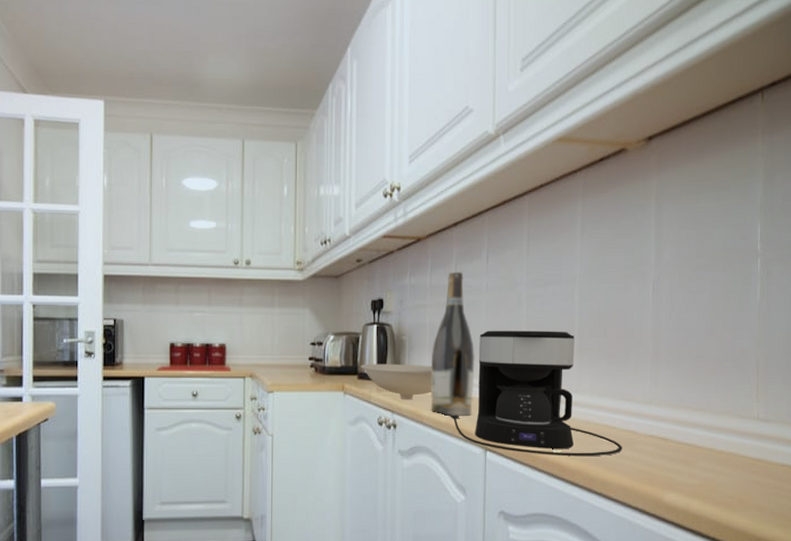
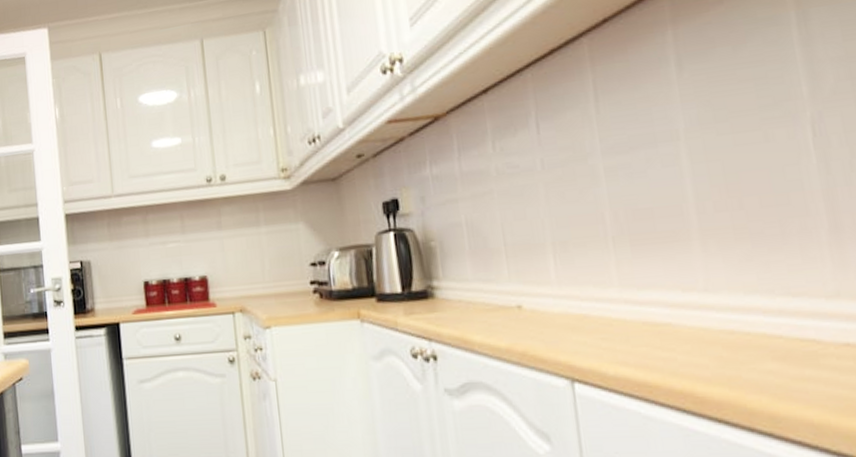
dish: present [361,363,432,400] -> none [379,275,481,324]
wine bottle: present [430,272,476,417] -> none [474,150,544,339]
coffee maker: present [450,330,622,457] -> none [512,209,799,384]

